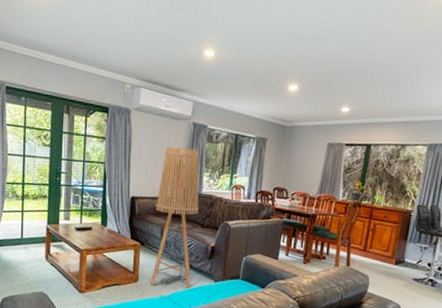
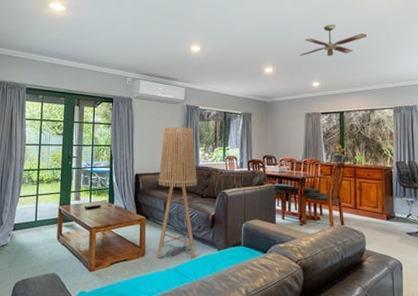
ceiling fan: none [332,35,416,77] -> present [300,24,368,56]

